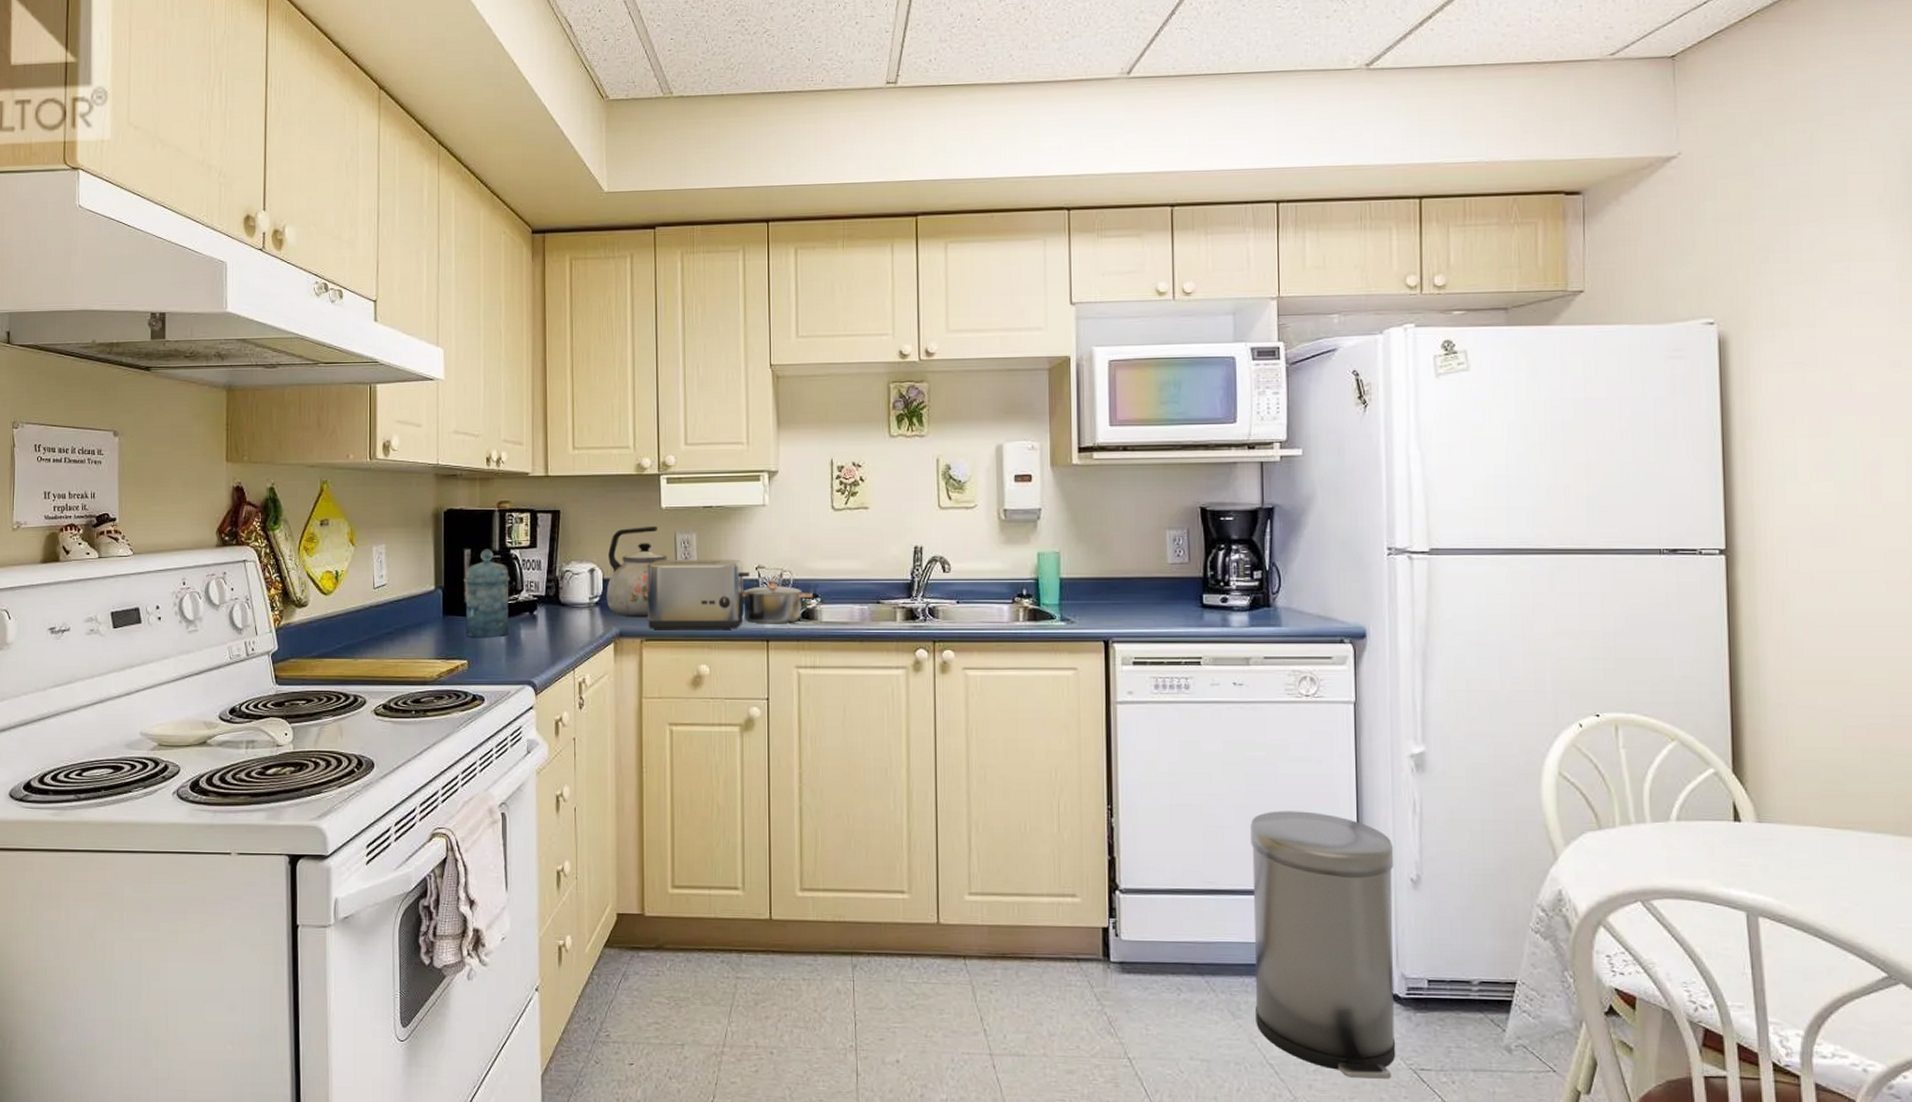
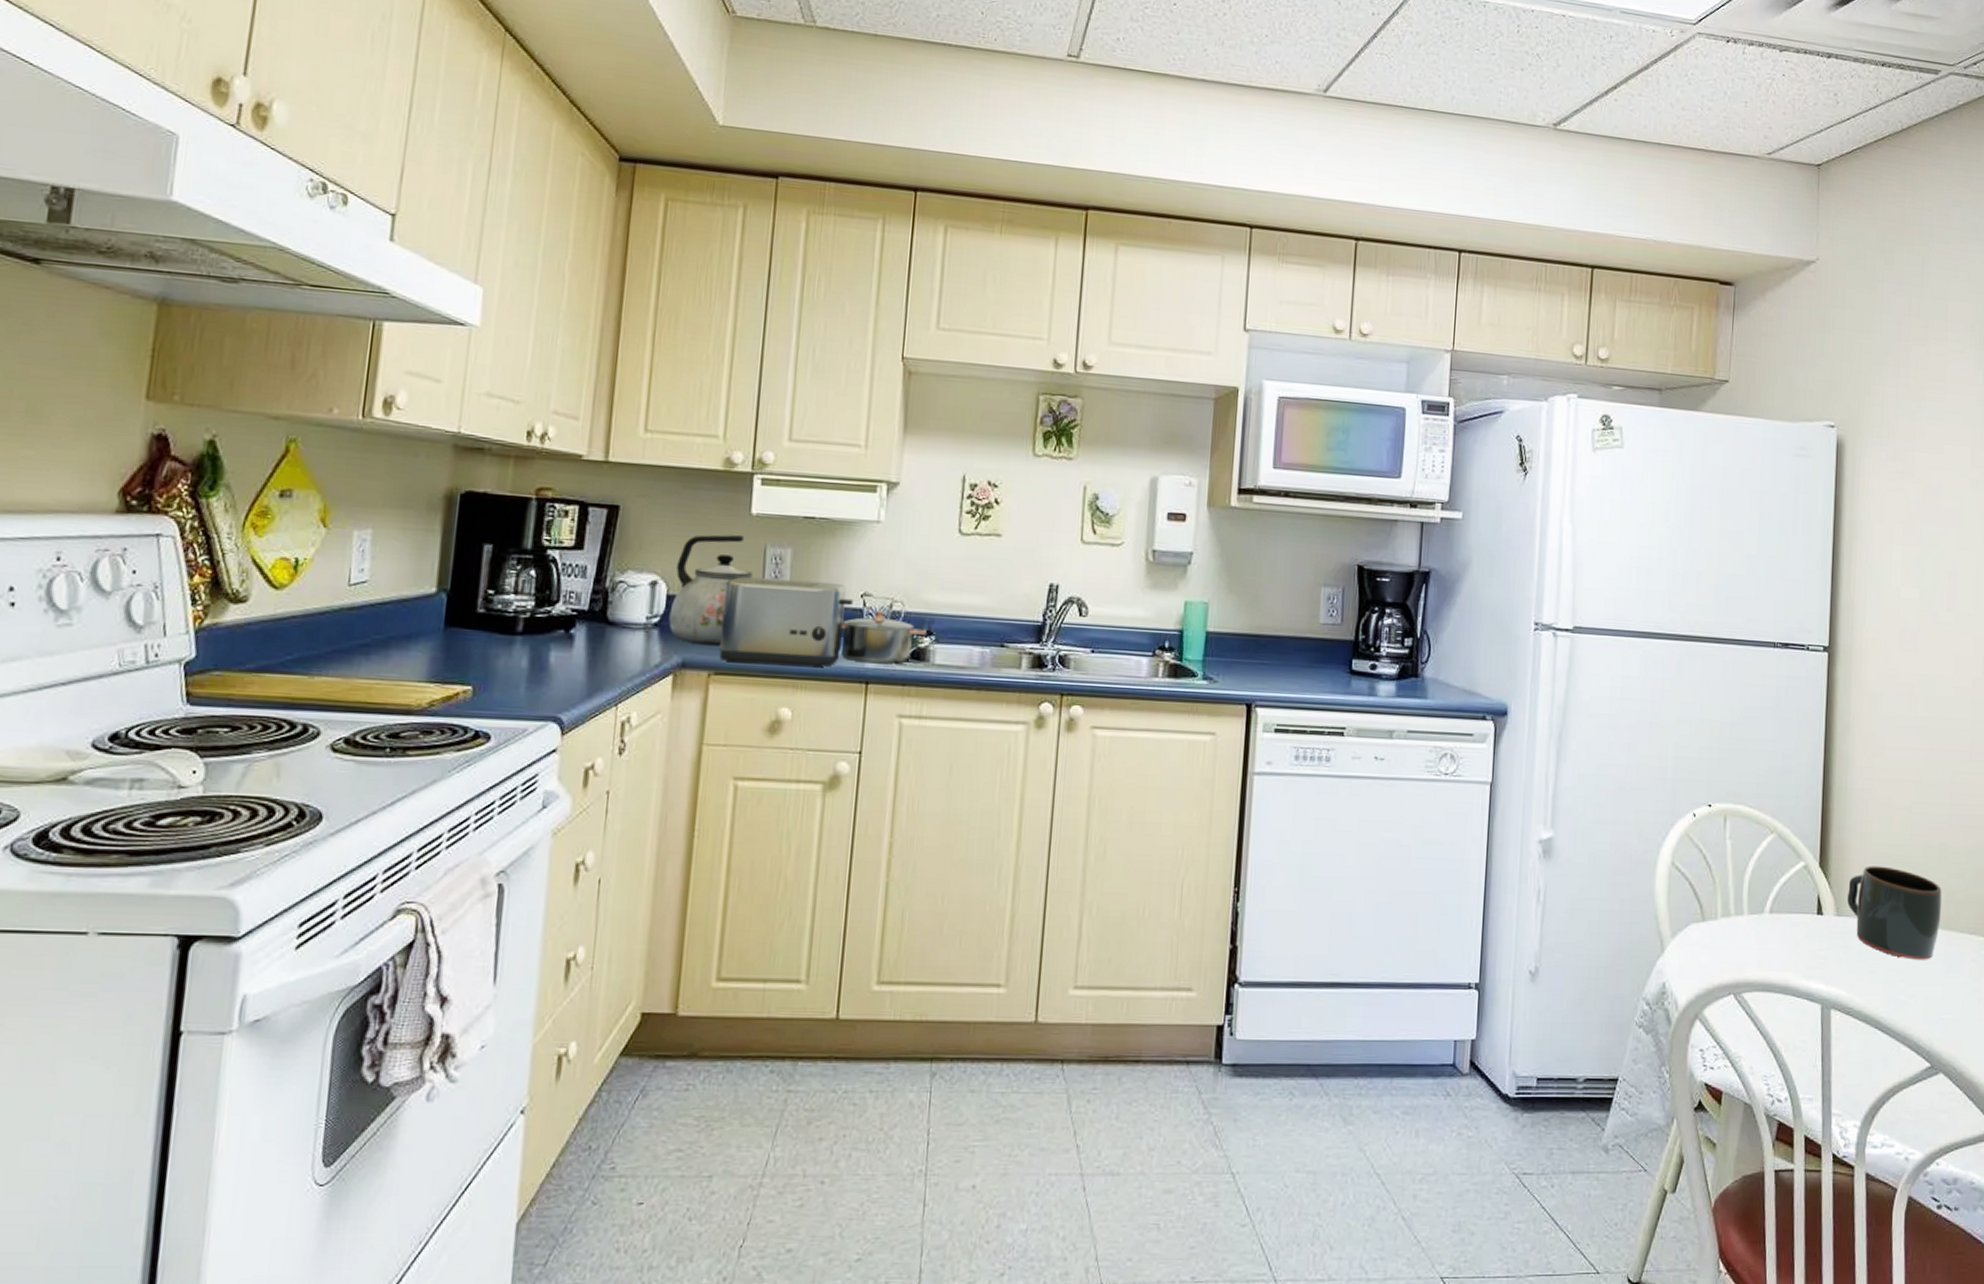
canister: present [464,549,510,638] -> none [473,546,544,659]
pedal bin: present [1250,811,1396,1079] -> none [1367,897,1516,1185]
mug: none [1769,771,1889,867] -> present [1847,866,1942,960]

